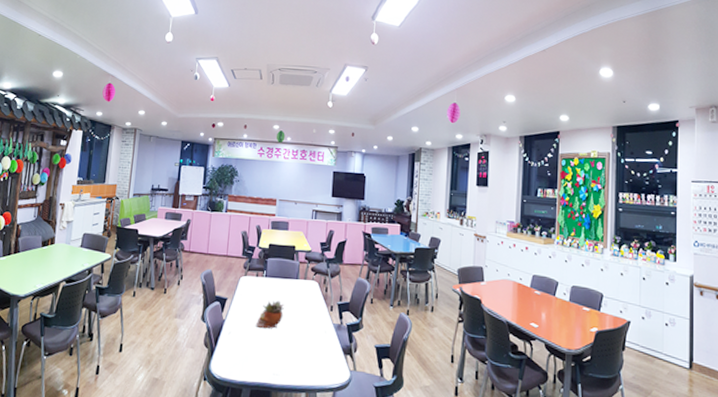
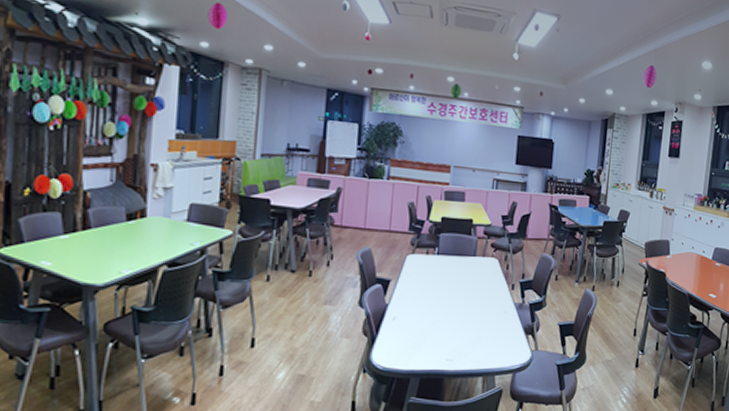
succulent planter: present [256,300,284,329] -> none [426,280,459,312]

